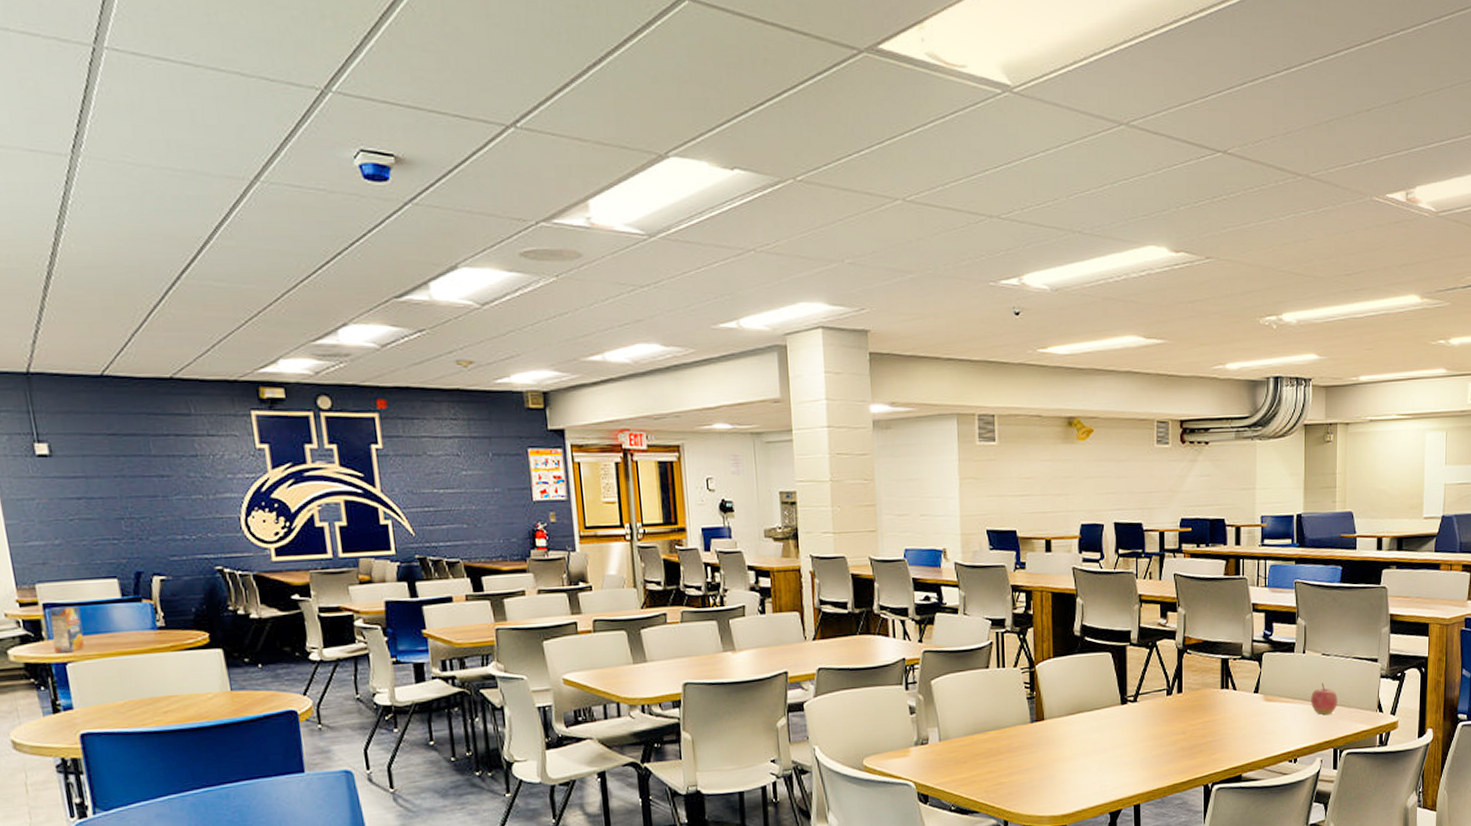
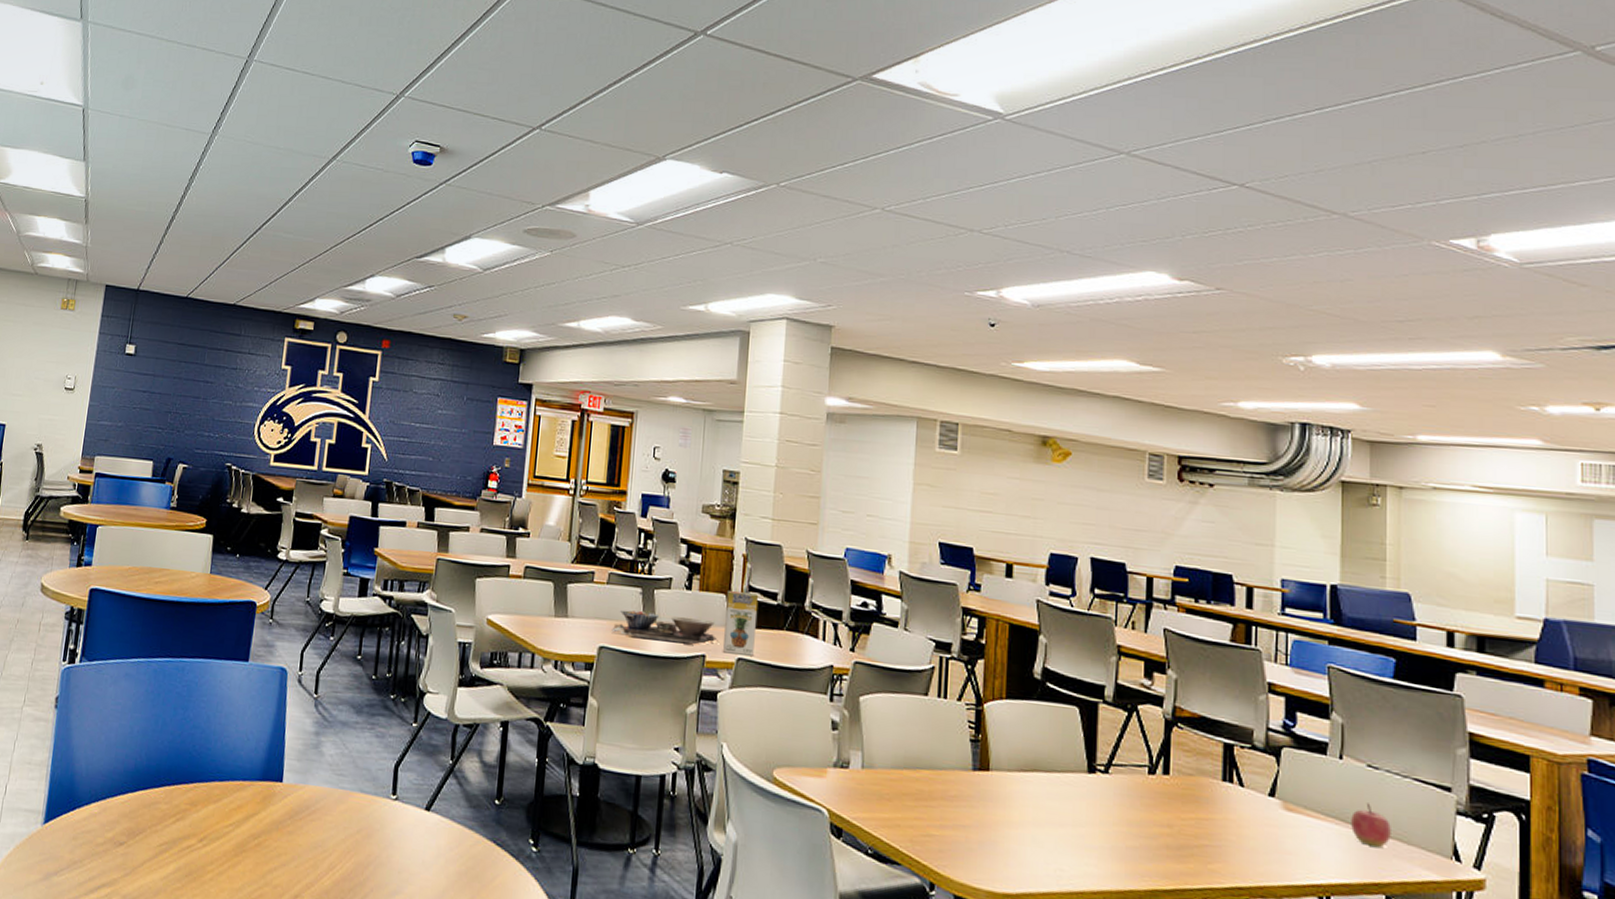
juice box: present [49,606,84,653] -> none [92,477,120,517]
food tray: none [693,624,798,669] -> present [611,592,718,645]
juice box: none [800,606,832,666] -> present [722,590,759,656]

